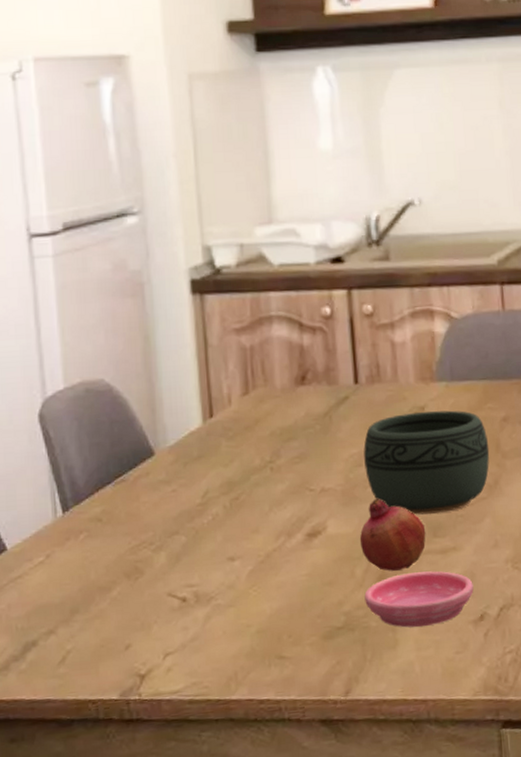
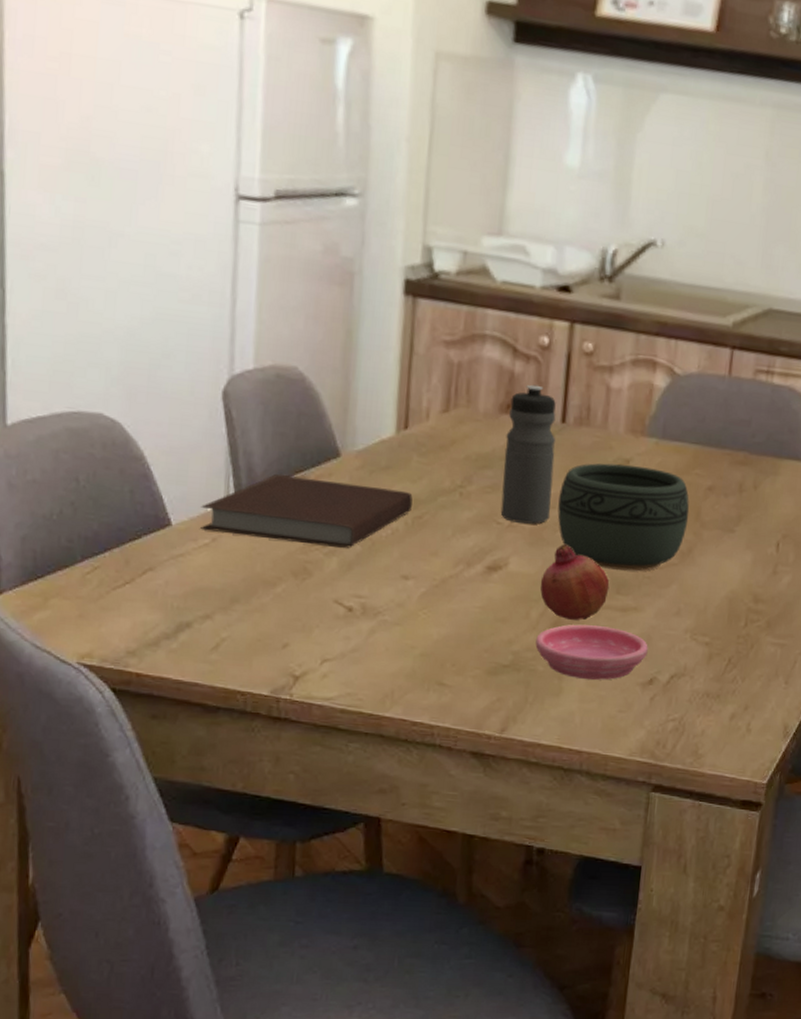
notebook: none [32,476,228,549] -> present [200,474,413,548]
water bottle: none [304,353,359,487] -> present [500,384,556,524]

